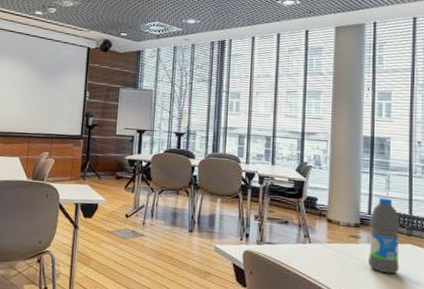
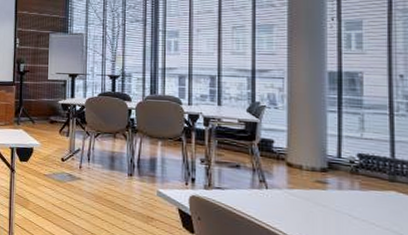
water bottle: present [368,197,400,274] -> none [340,139,380,224]

